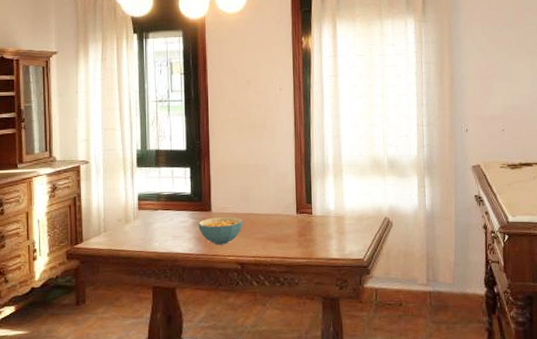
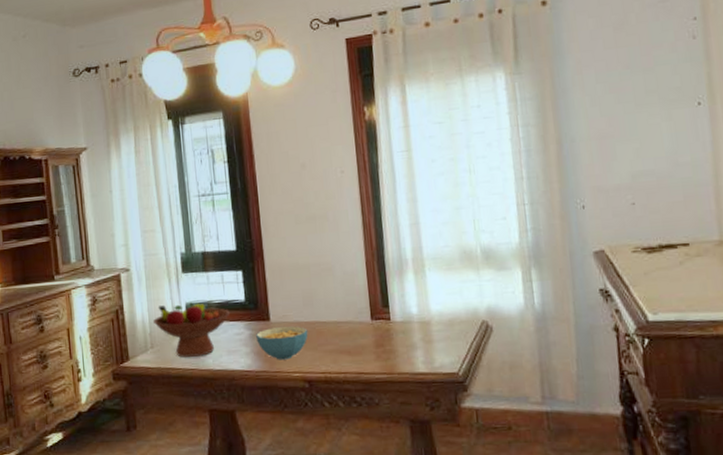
fruit bowl: none [107,193,177,241] -> present [152,302,230,358]

